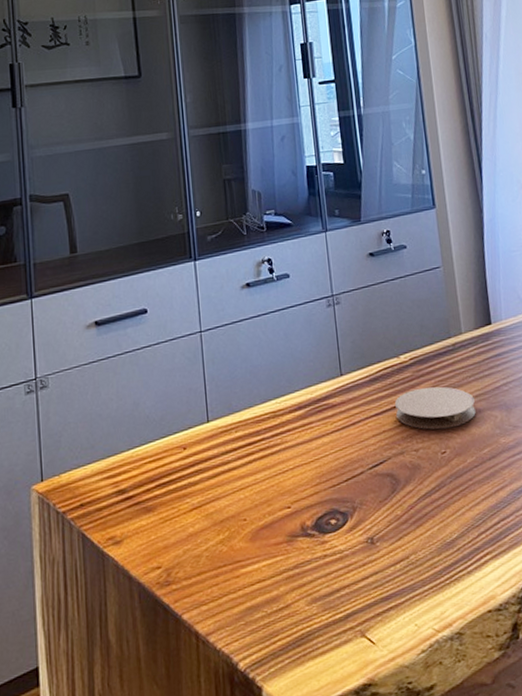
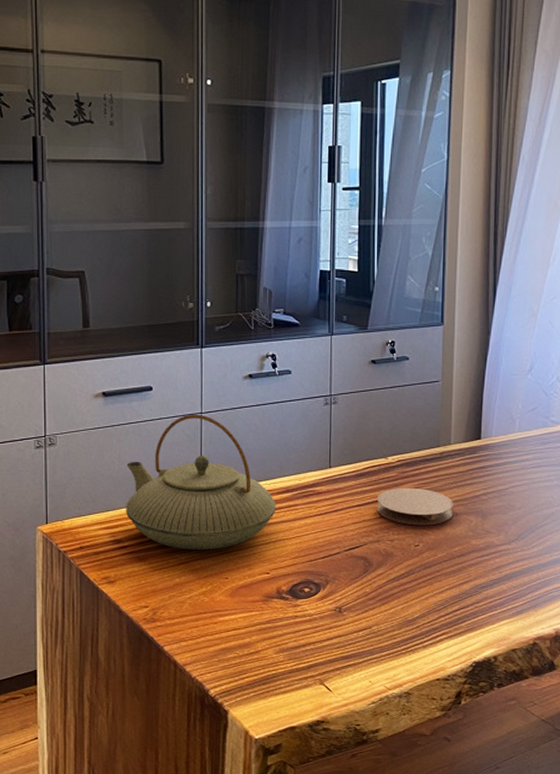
teapot: none [126,333,290,492] -> present [126,414,276,550]

